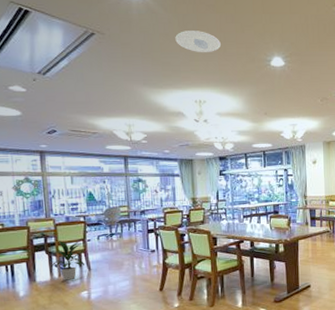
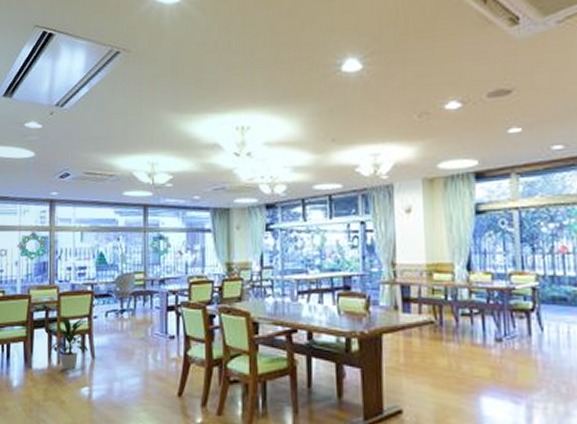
recessed light: present [175,31,221,53] -> none [214,34,272,63]

